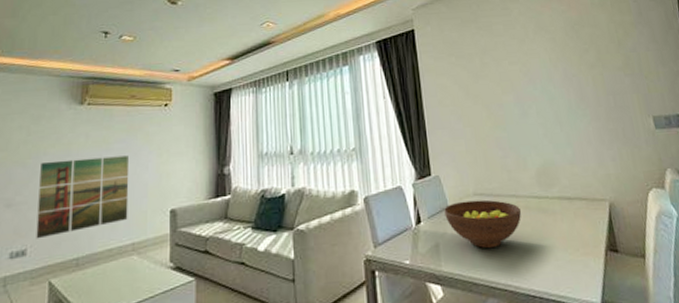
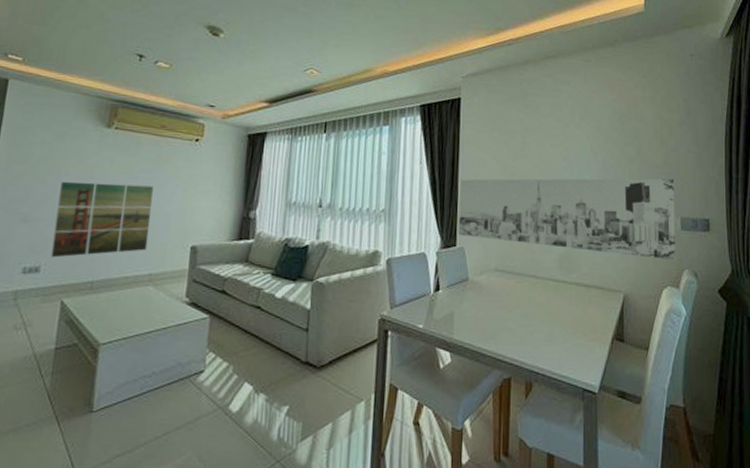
wall art: none [425,79,656,165] -> present [458,178,676,260]
fruit bowl: present [444,199,522,248] -> none [464,275,539,322]

